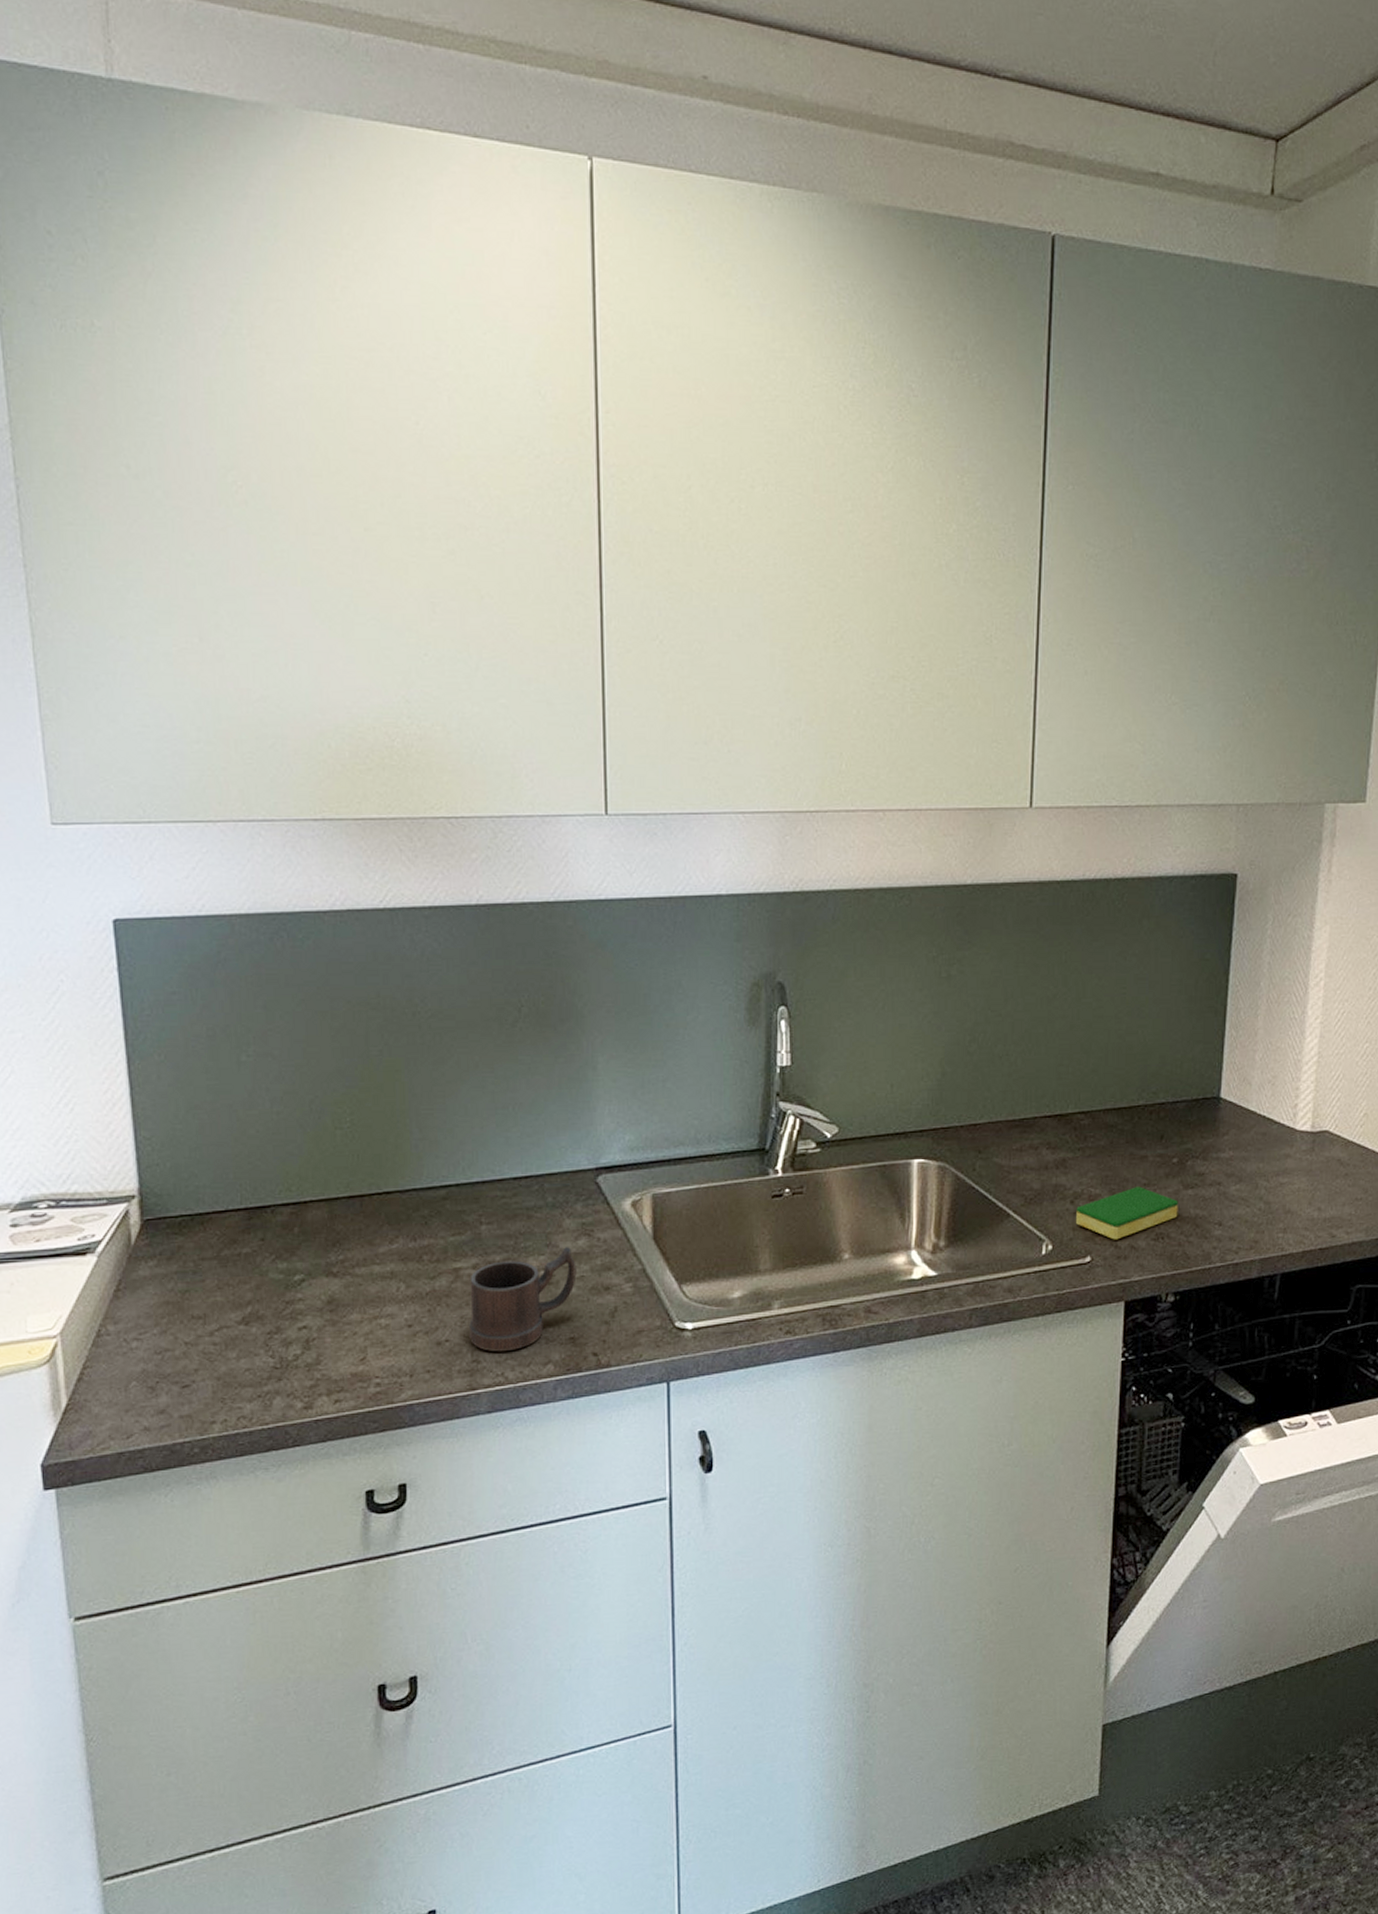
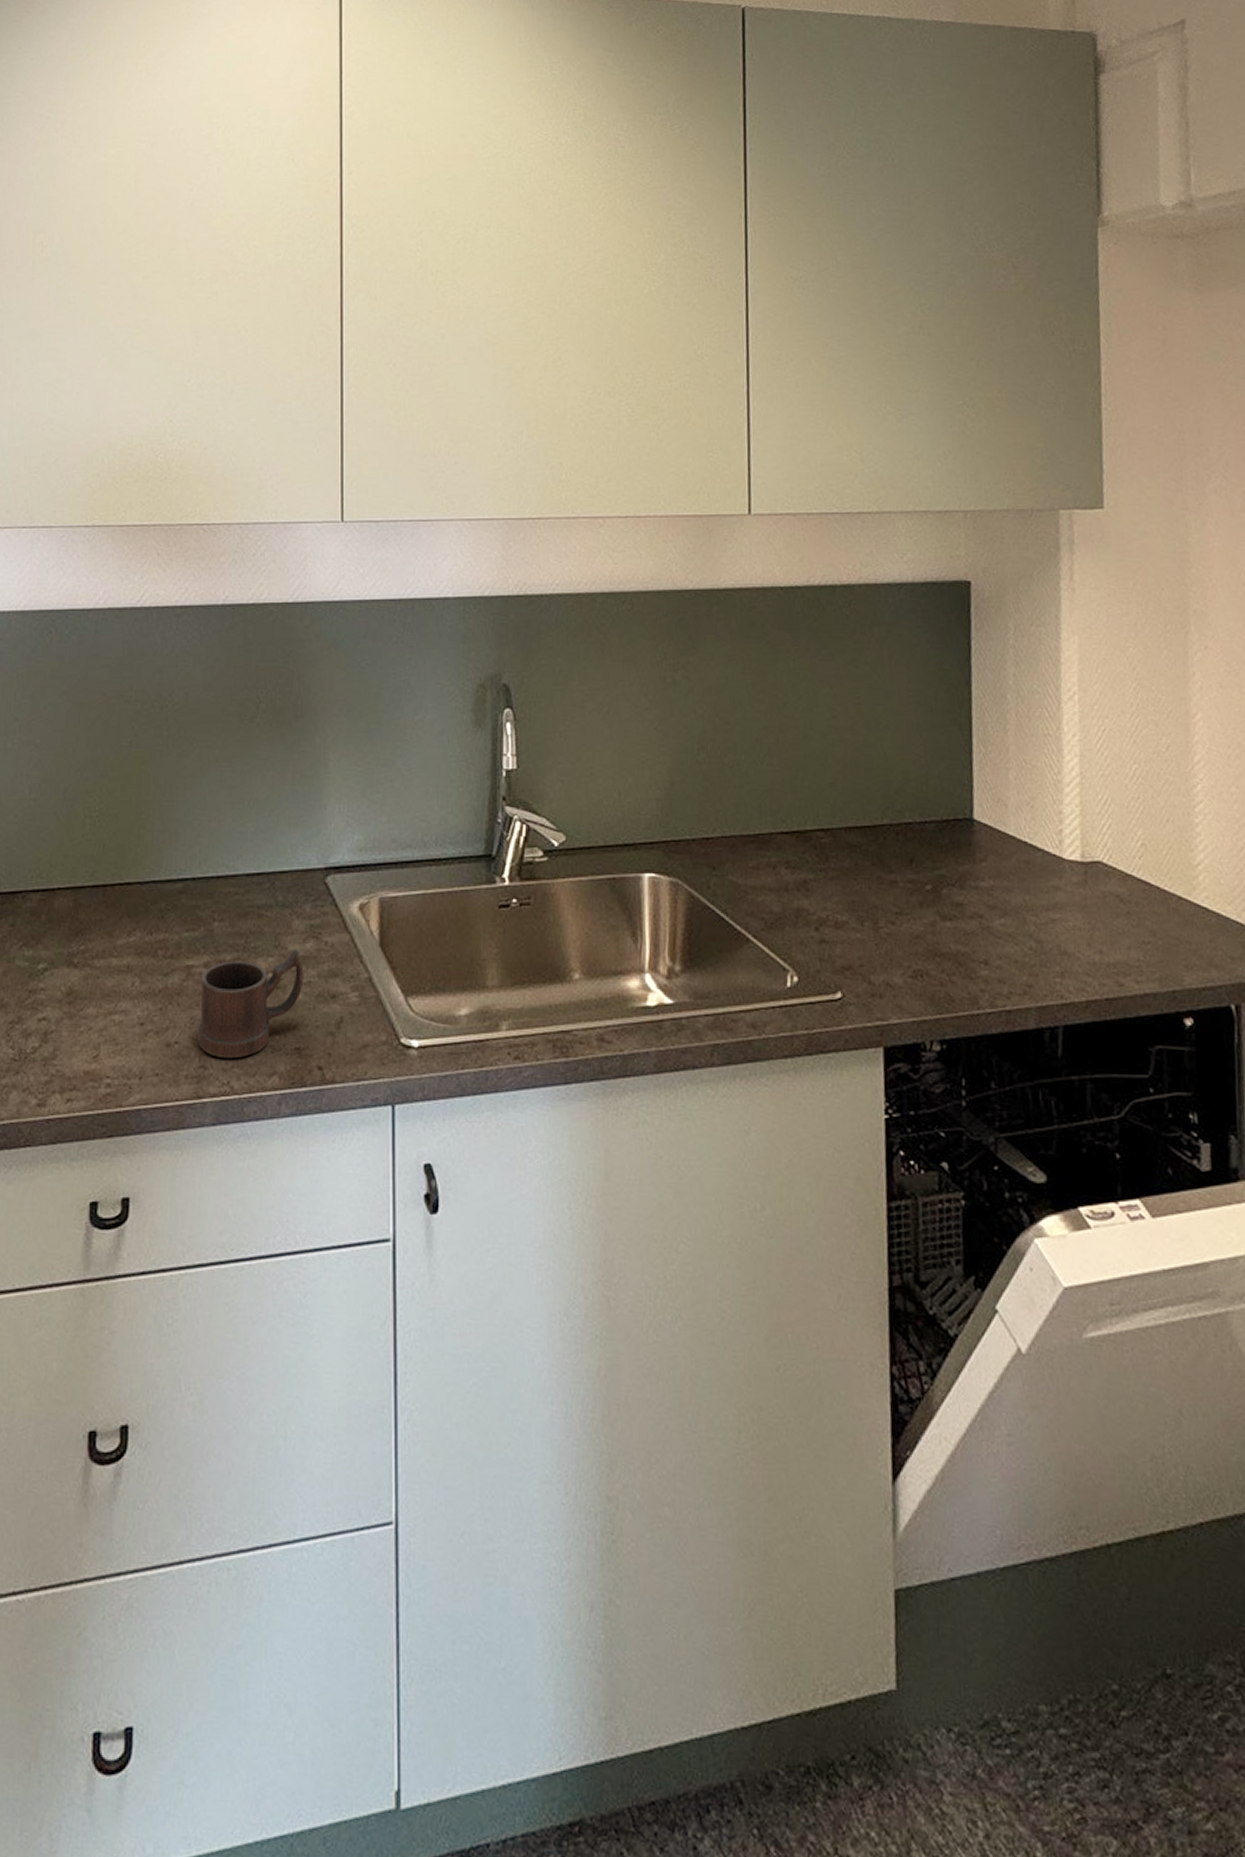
dish sponge: present [1076,1186,1178,1240] -> none [822,915,937,975]

